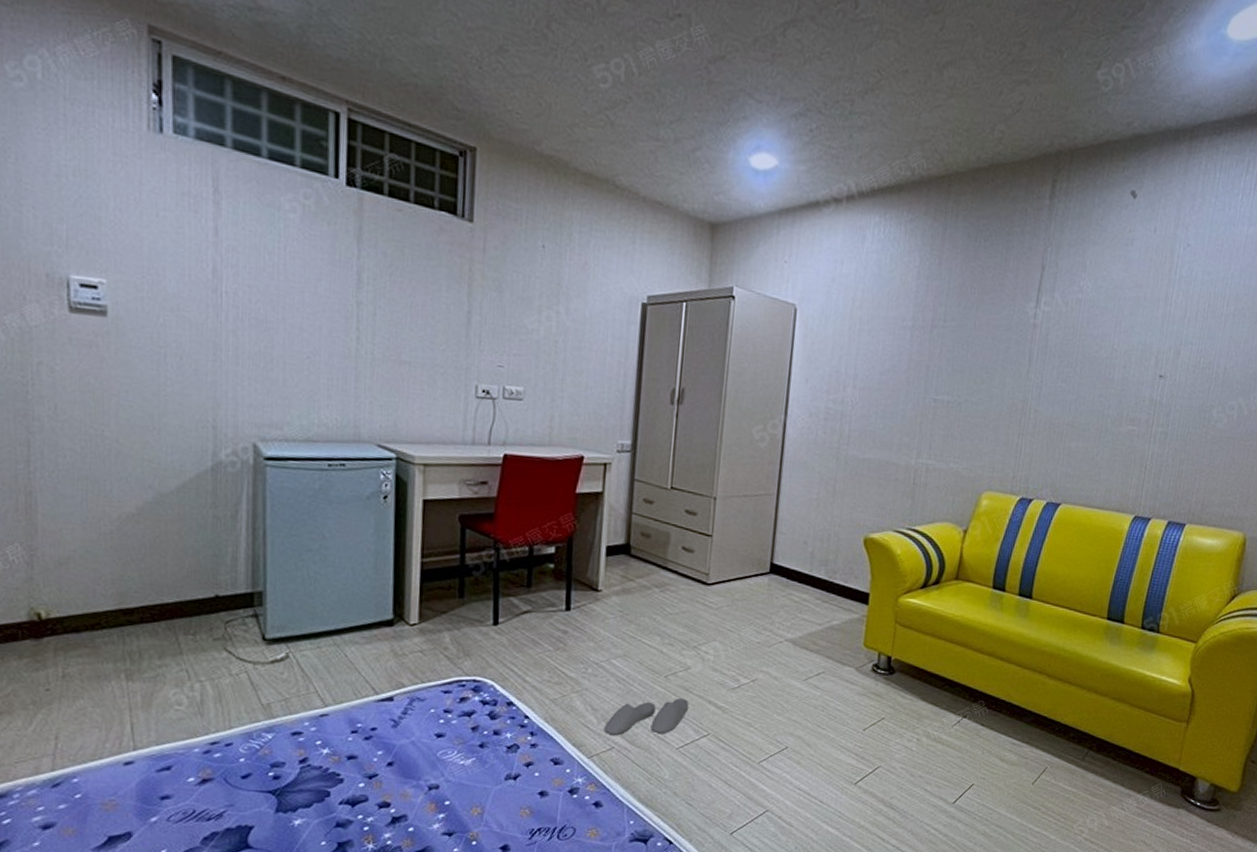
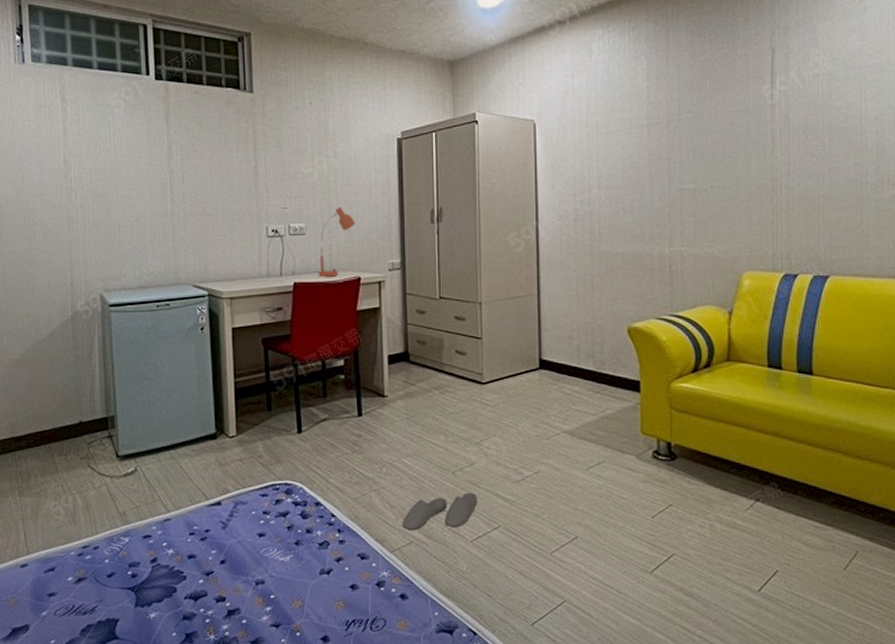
desk lamp: none [534,373,584,453] -> present [318,207,356,277]

